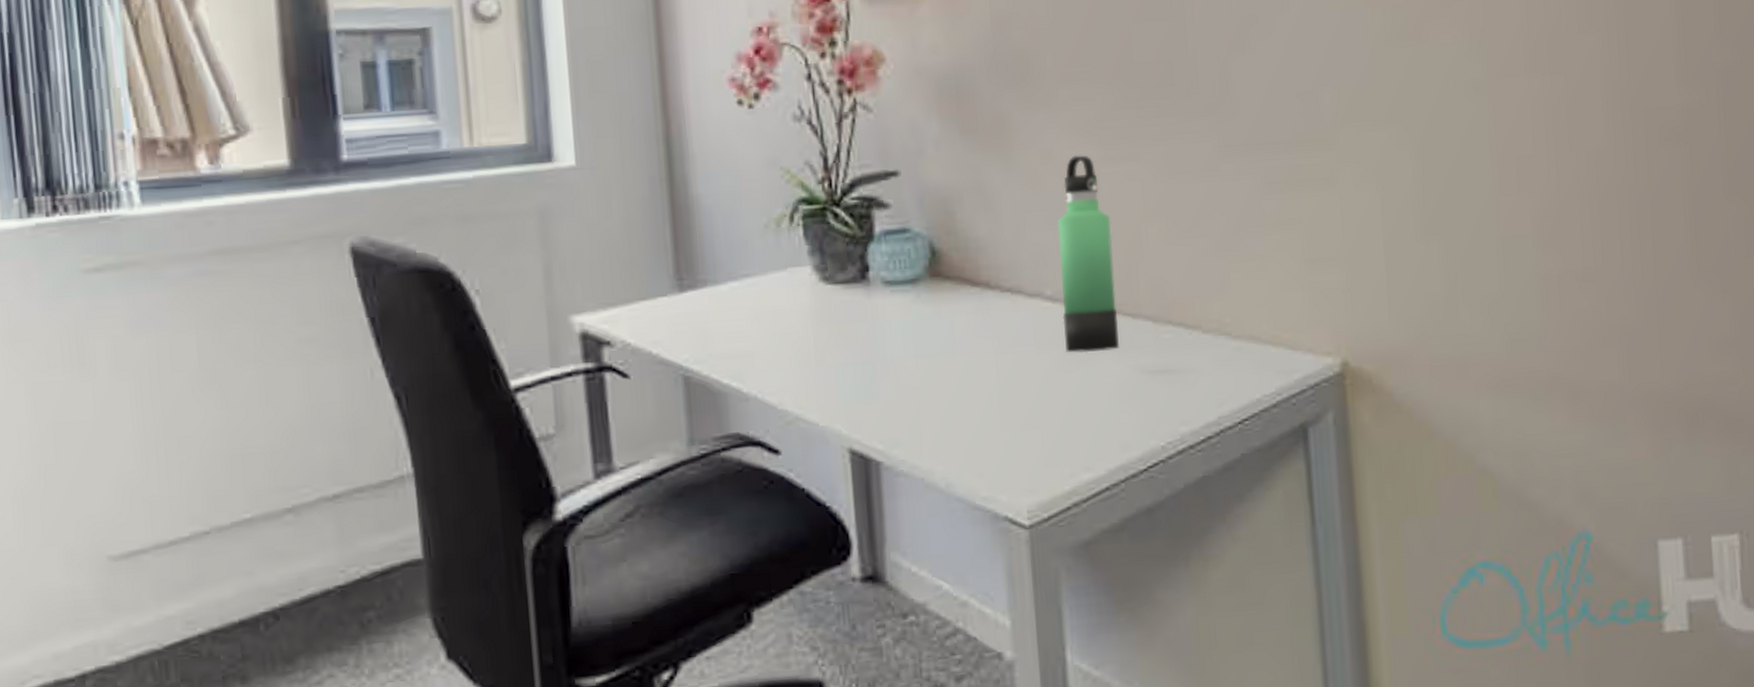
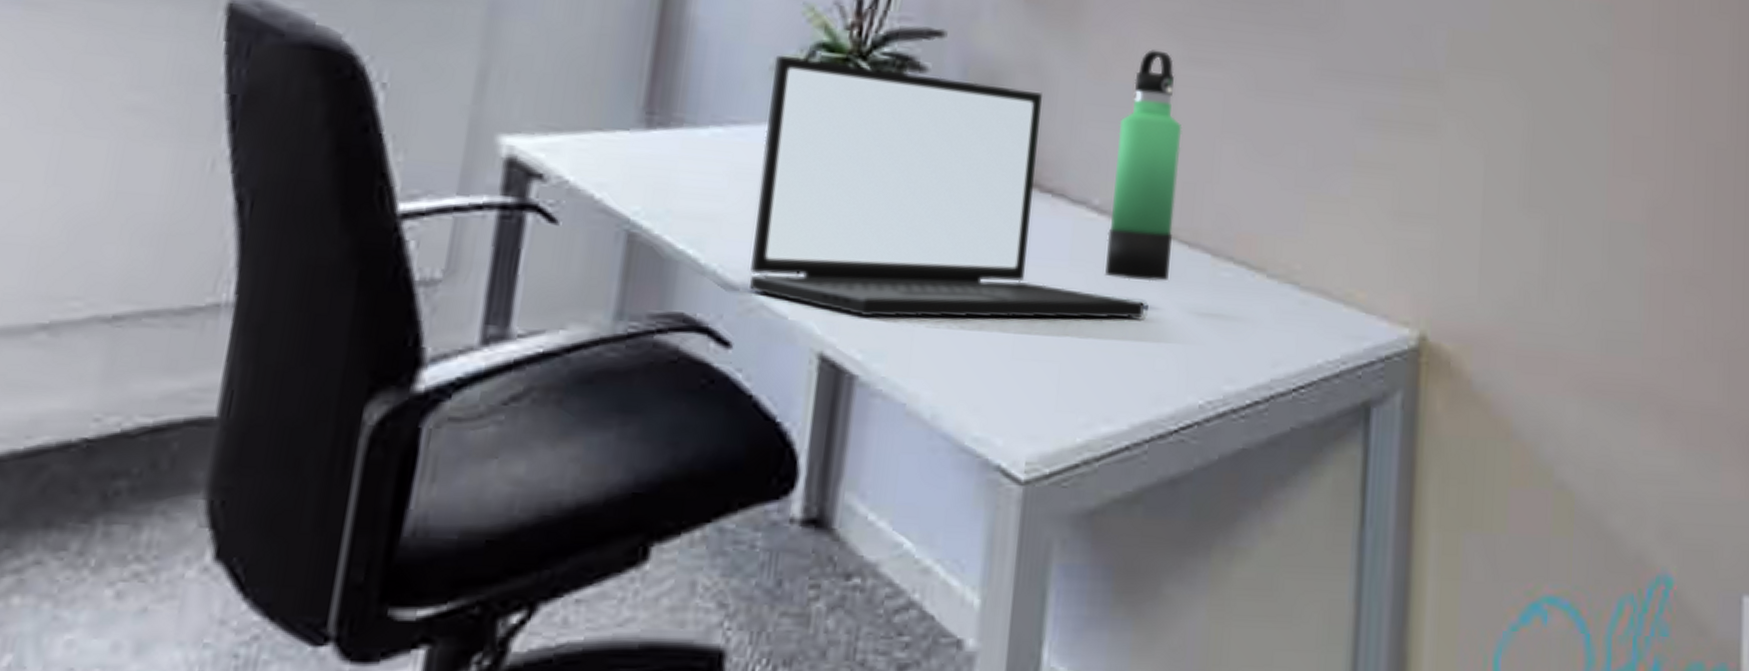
laptop: none [767,209,1104,415] -> present [750,55,1145,319]

